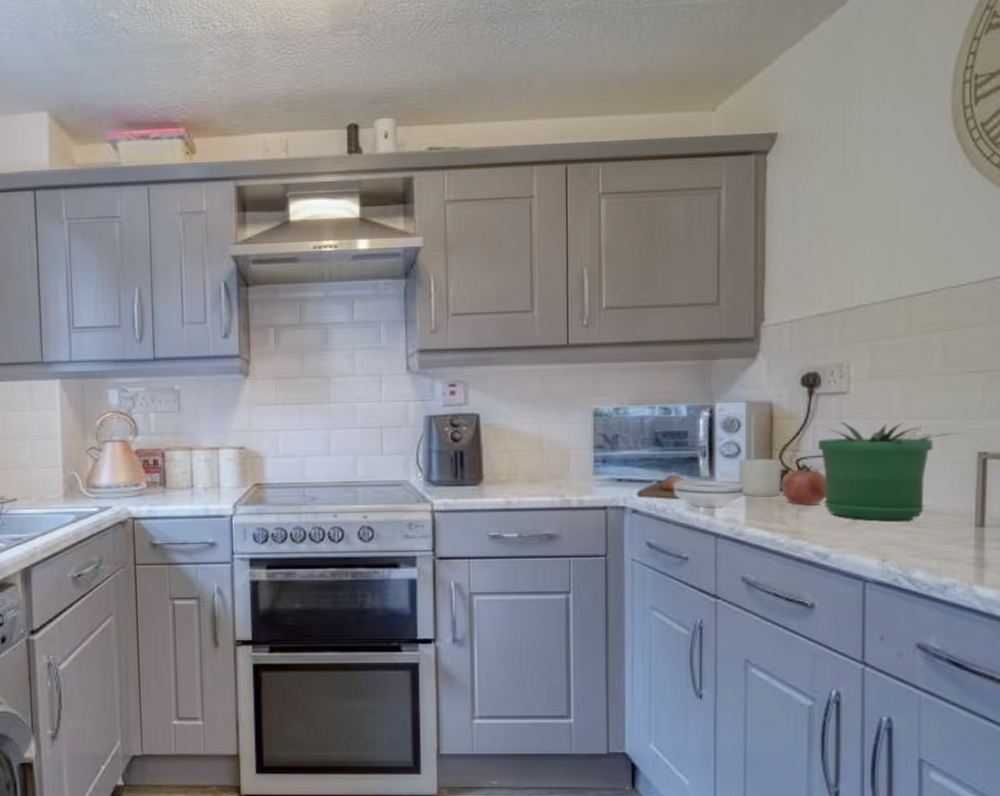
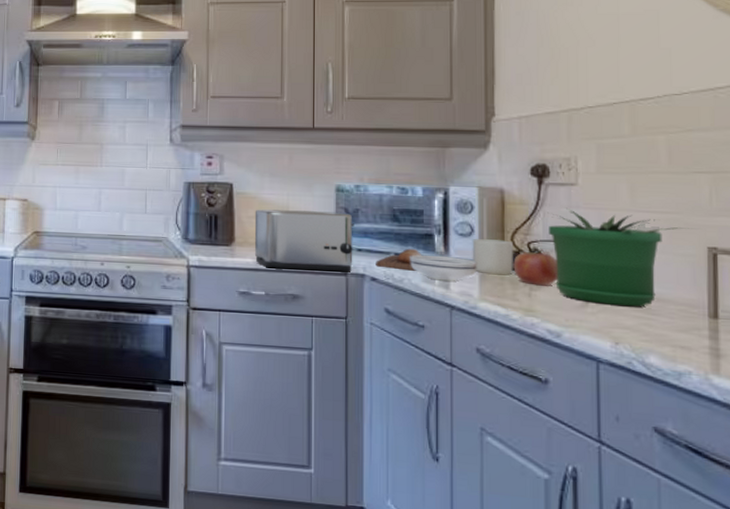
toaster: none [504,439,614,508] -> present [254,209,354,274]

